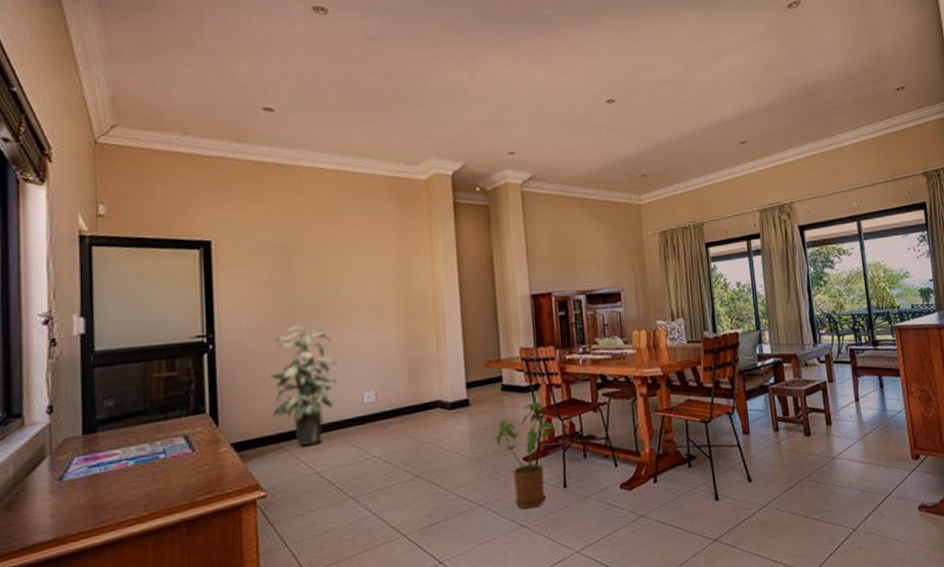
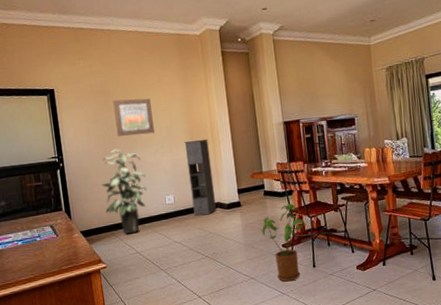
wall art: none [297,258,354,309] -> present [112,98,155,136]
storage cabinet: none [395,314,435,420] -> present [184,139,216,216]

